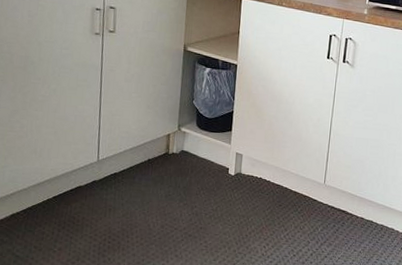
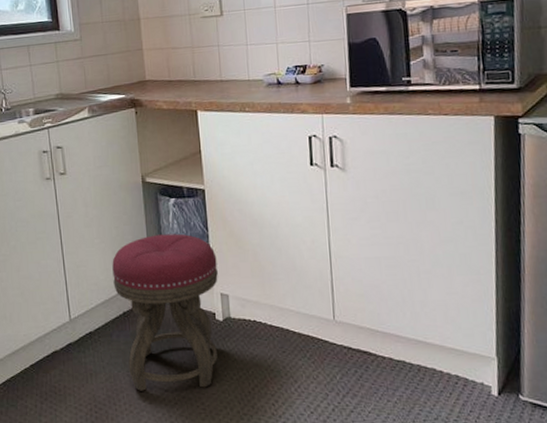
stool: none [143,96,238,229] -> present [112,233,218,391]

